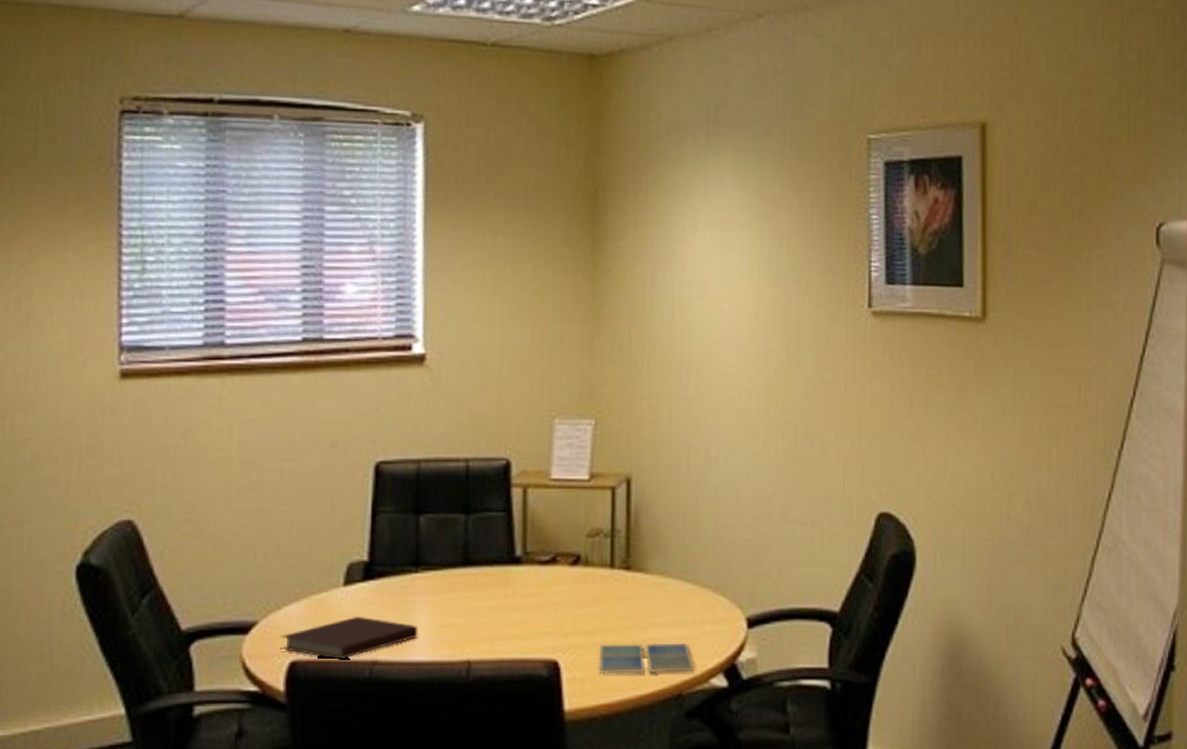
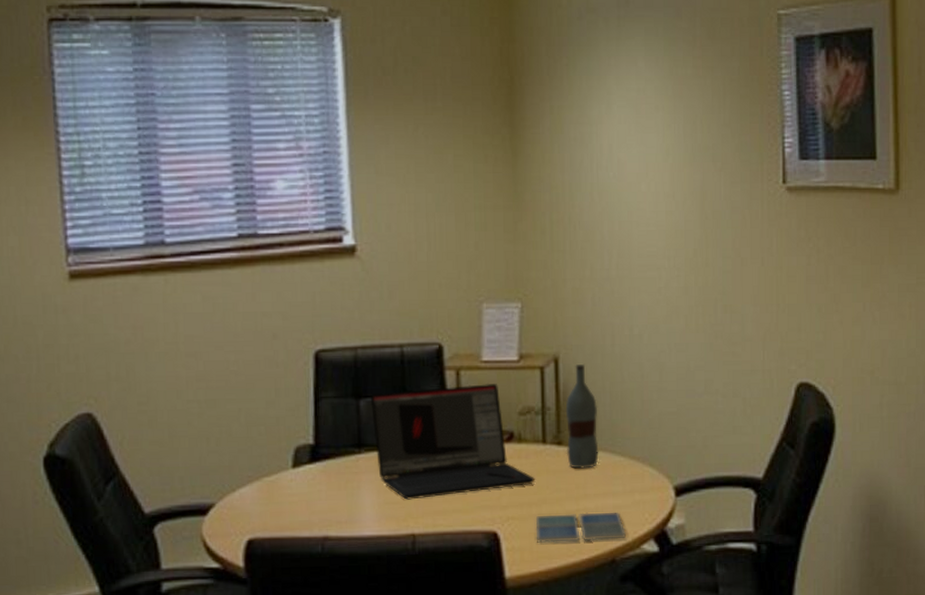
notebook: present [280,616,418,660] -> none [237,495,365,537]
laptop: none [431,503,601,624] -> present [370,384,536,500]
bottle: none [634,486,670,596] -> present [565,364,599,469]

